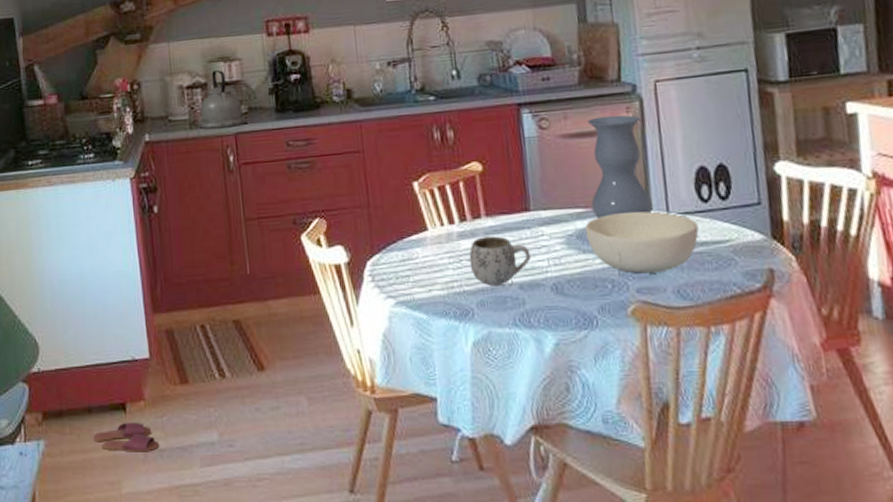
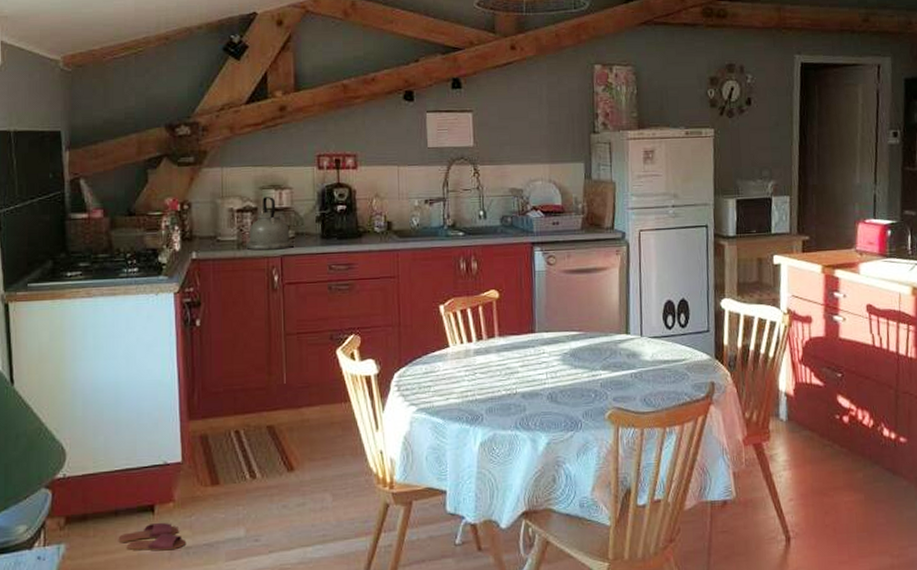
mug: present [468,236,531,286] -> none [482,353,533,396]
bowl: present [584,211,699,274] -> none [577,335,663,386]
vase: present [587,115,653,218] -> none [584,256,630,340]

